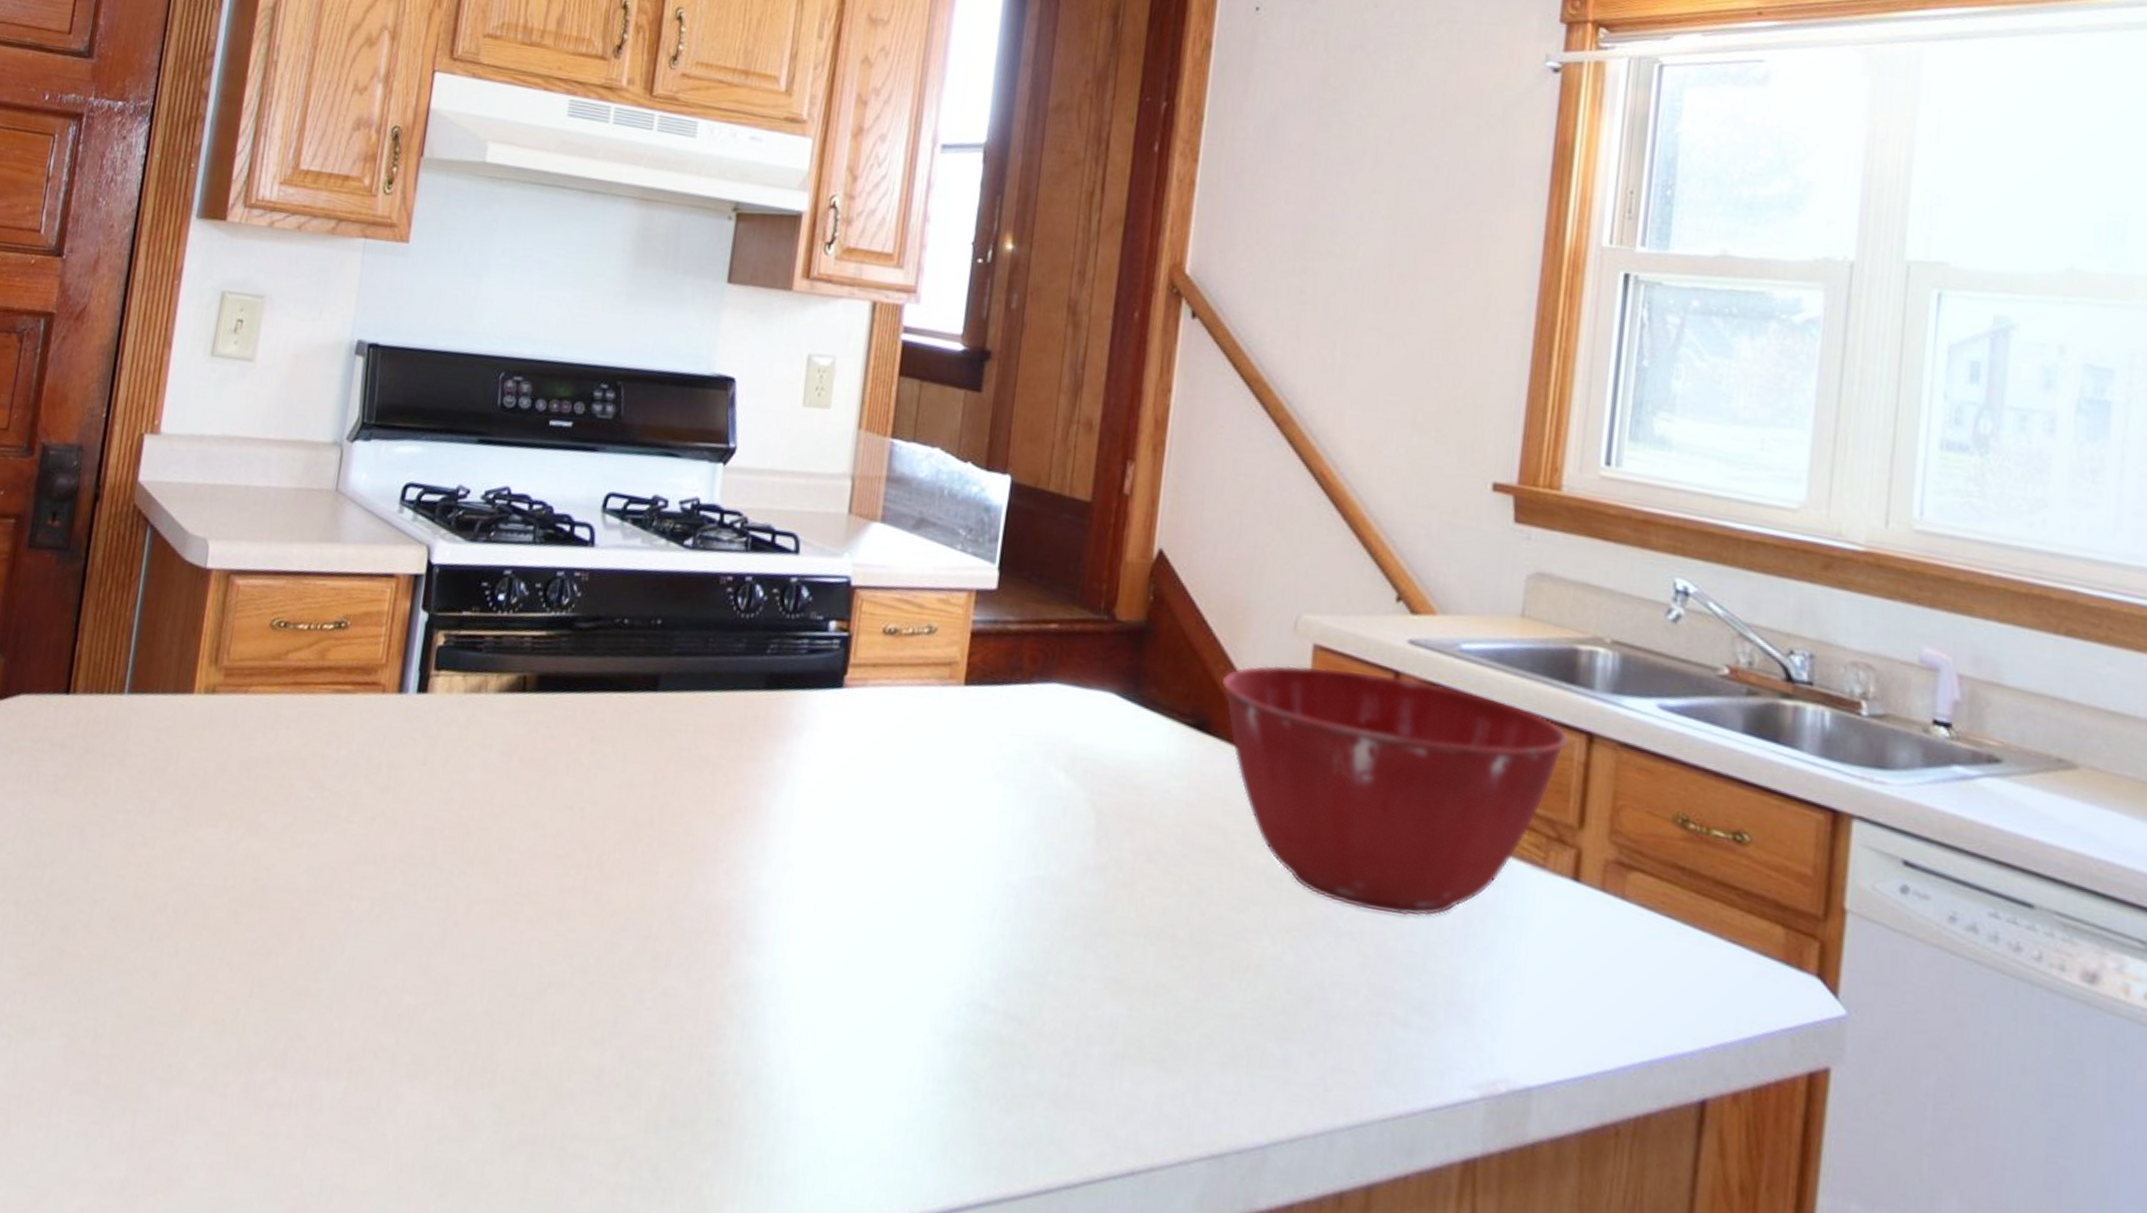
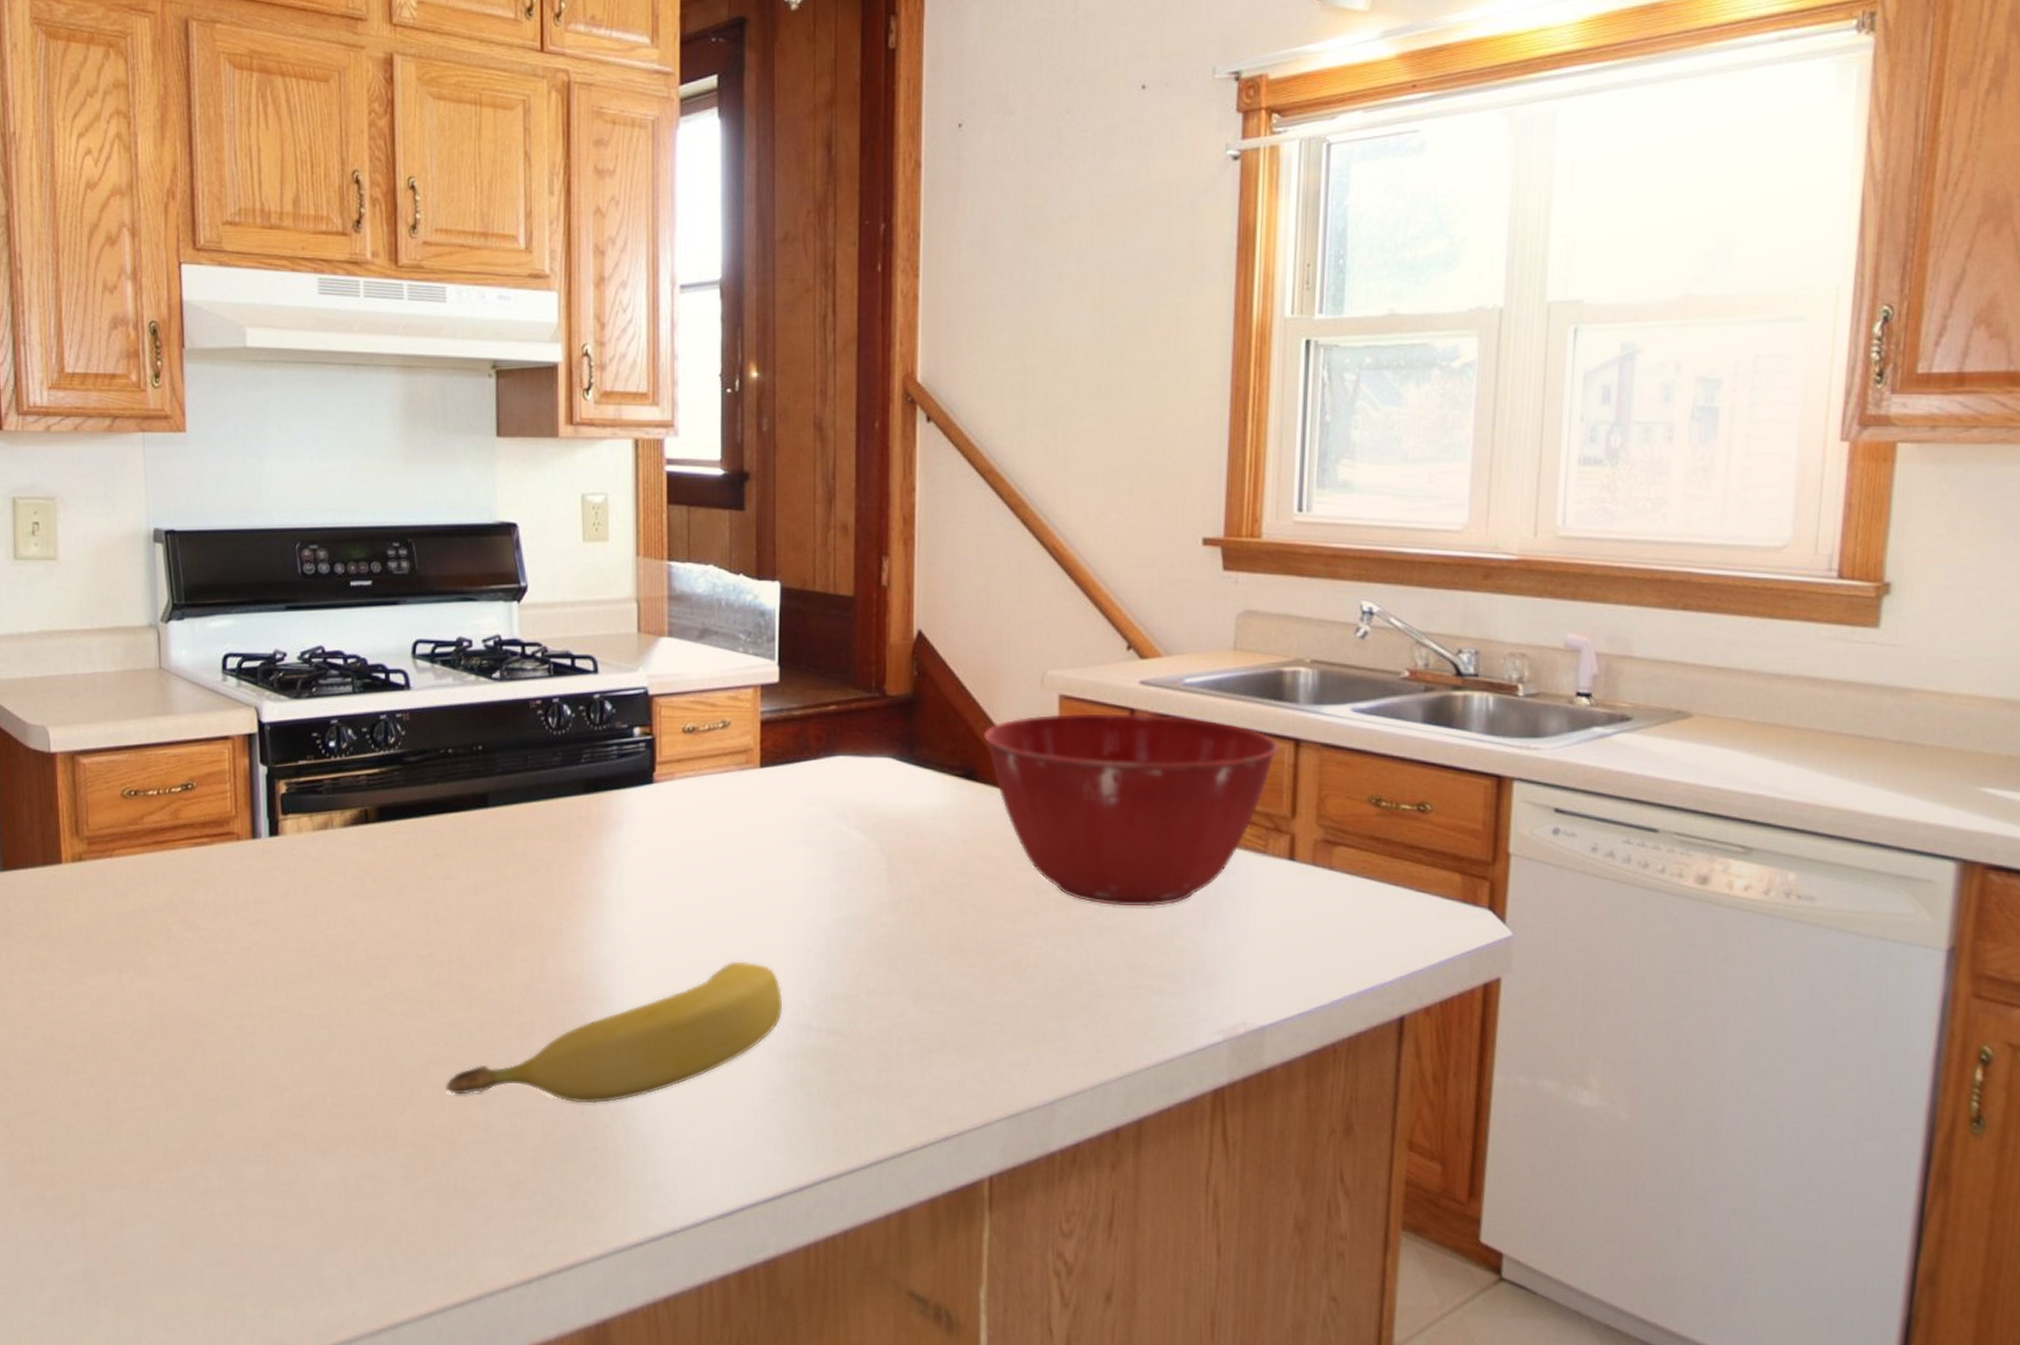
banana: none [560,912,959,1066] -> present [445,961,783,1104]

